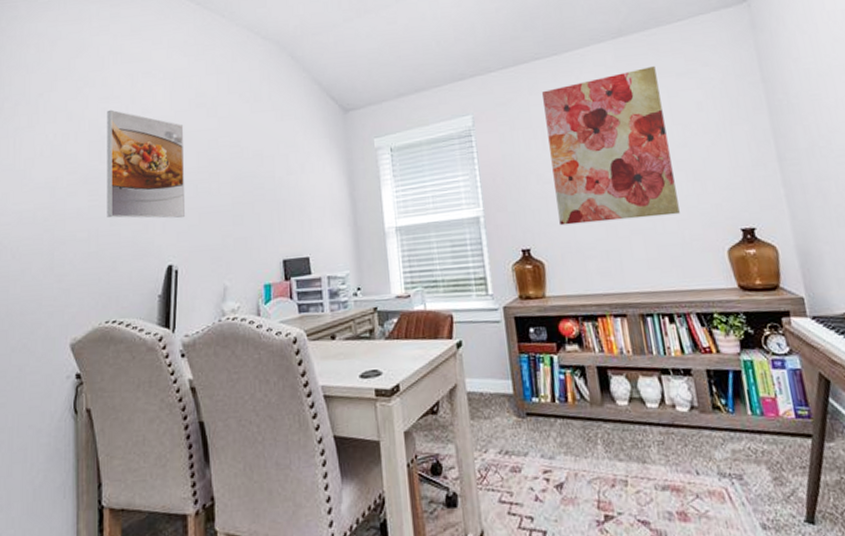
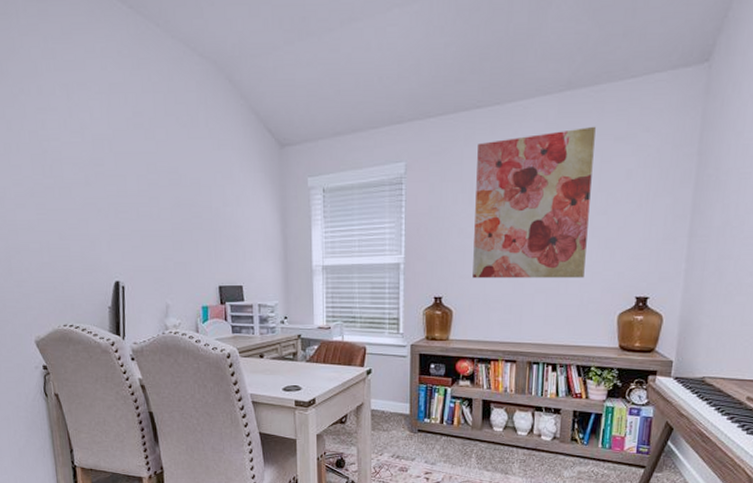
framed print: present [107,109,186,219] -> none [45,122,129,239]

